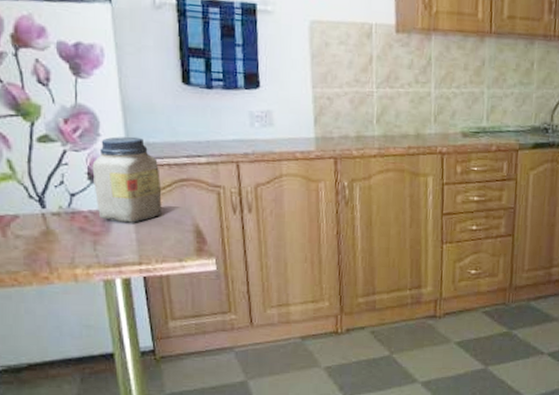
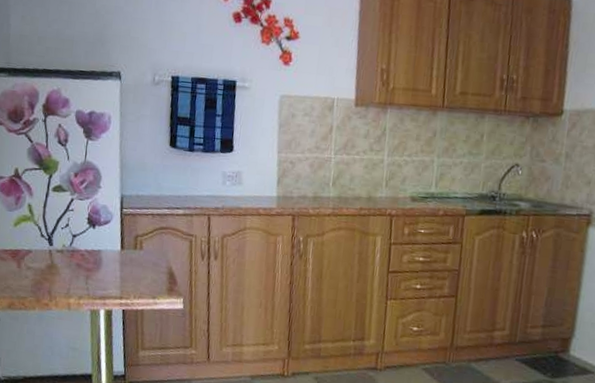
jar: present [92,136,162,224] -> none [91,189,145,264]

